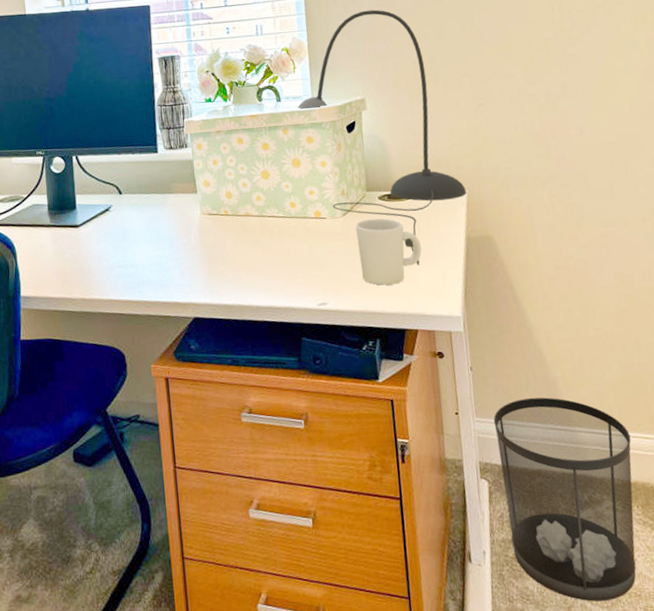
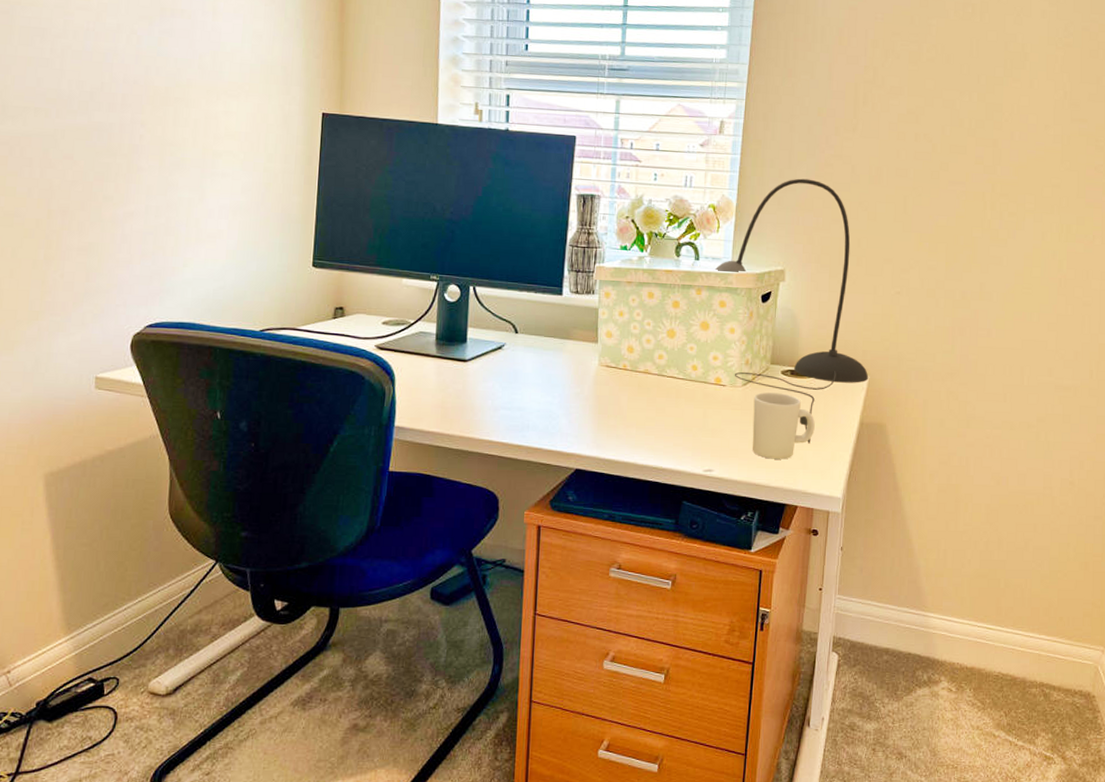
waste bin: present [493,397,637,602] -> none [850,581,977,770]

